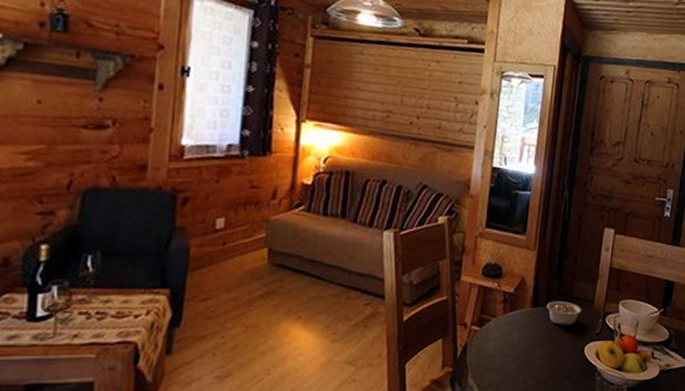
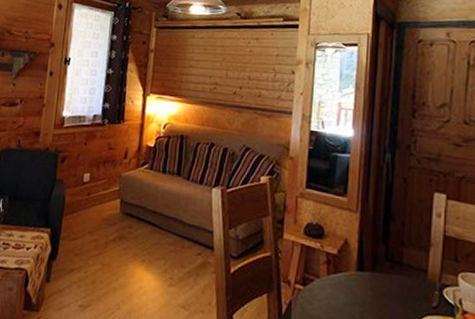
legume: present [546,301,582,326] -> none [373,266,413,295]

